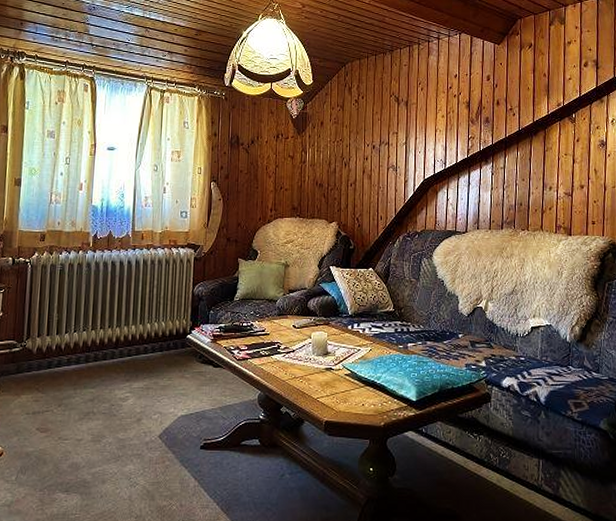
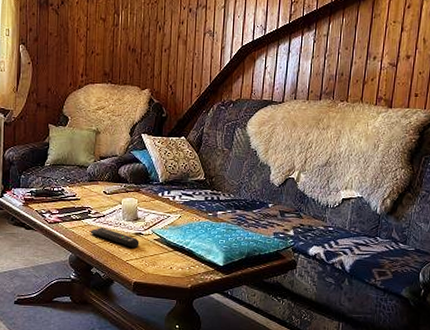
remote control: none [279,363,330,384] -> present [90,228,139,248]

